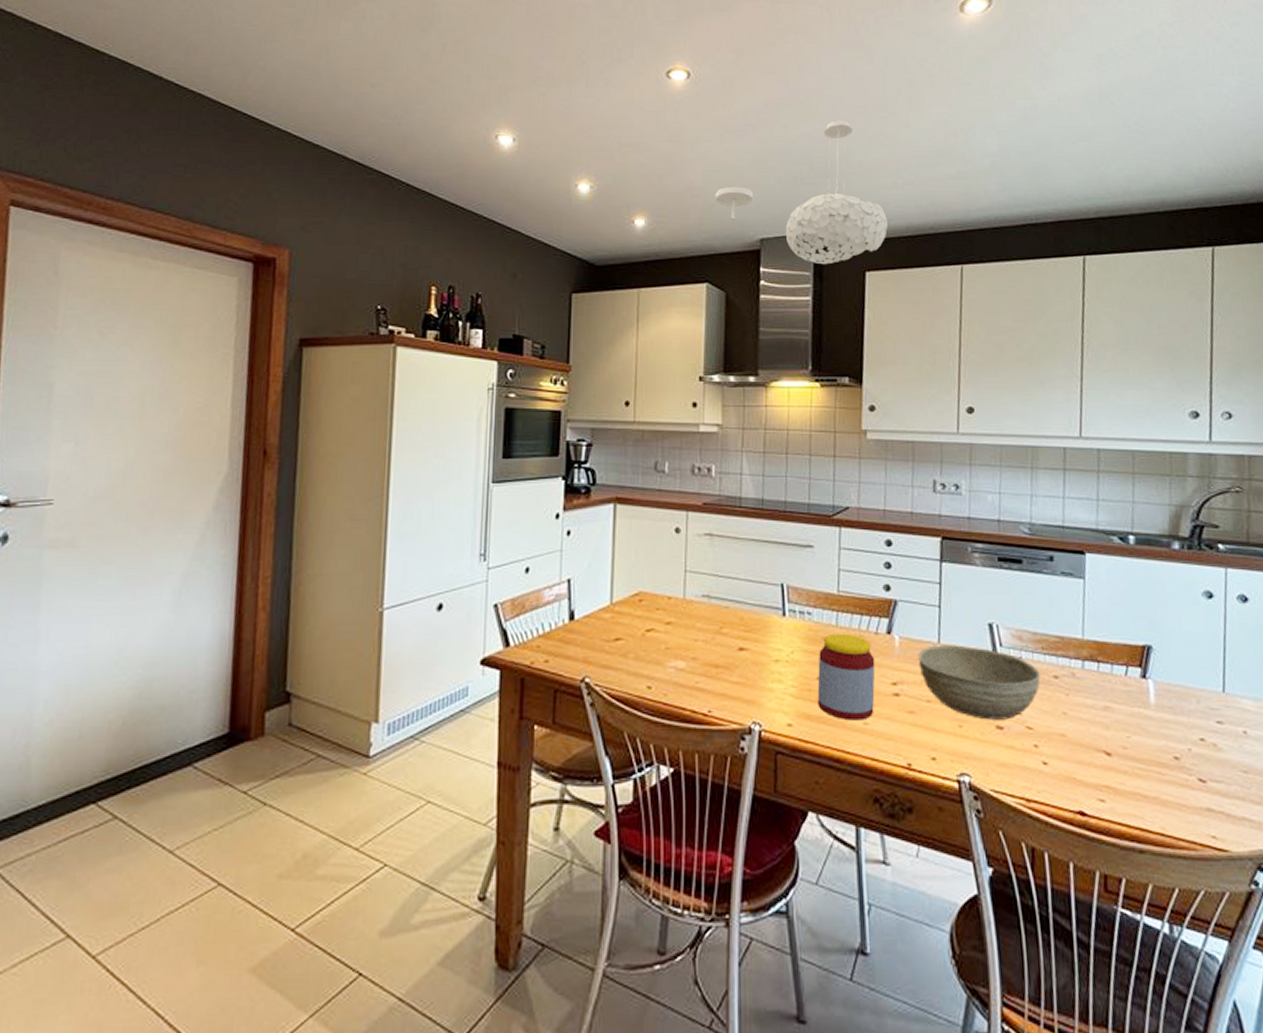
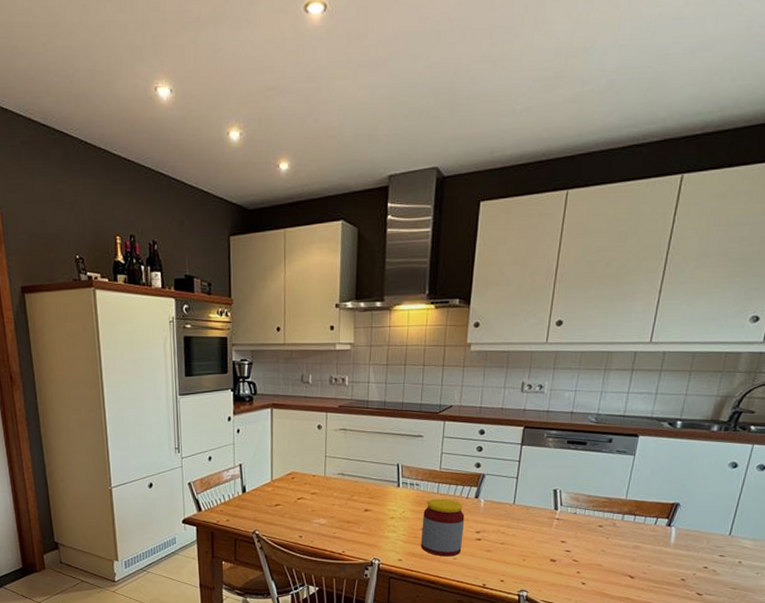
pendant light: present [714,120,888,265] -> none [349,46,503,197]
bowl: present [918,645,1041,720] -> none [497,505,589,556]

